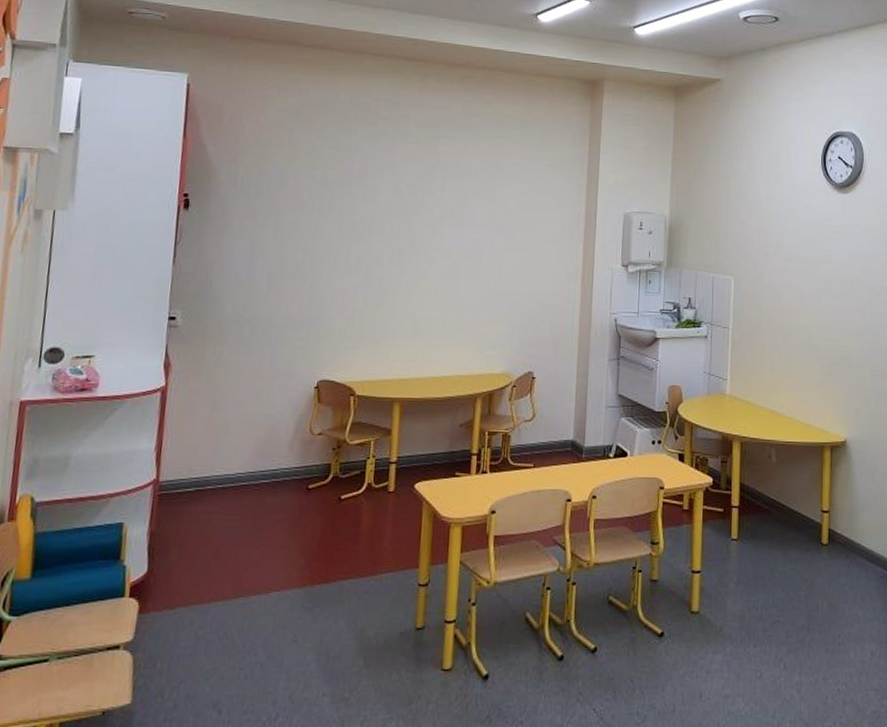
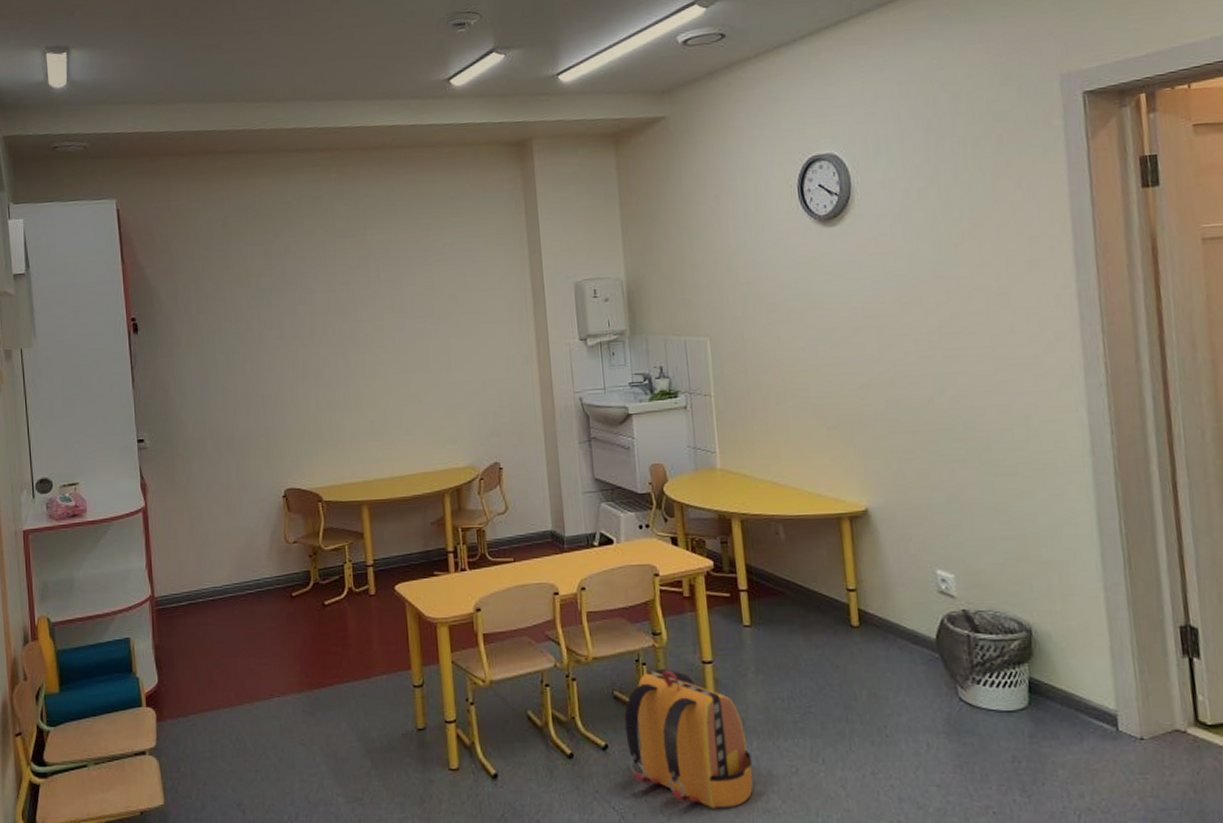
backpack: none [614,576,724,710] -> present [624,668,753,808]

